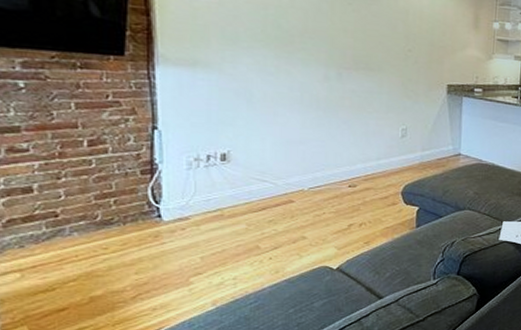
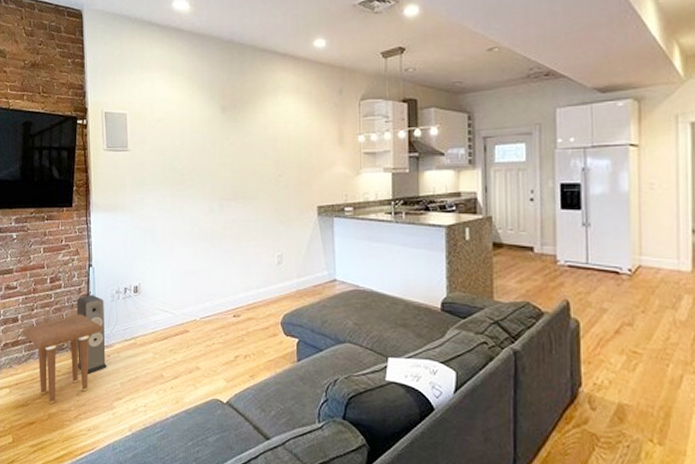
side table: none [40,183,175,285] -> present [22,314,103,404]
speaker: none [133,162,181,249] -> present [76,295,107,374]

